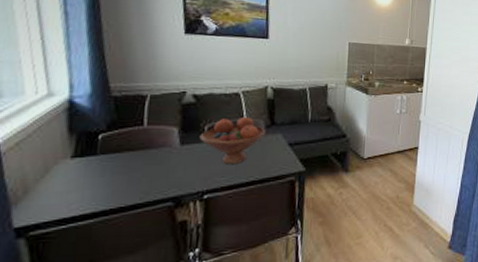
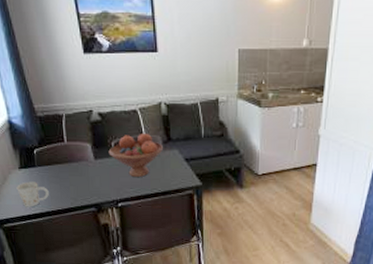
mug: none [61,173,111,207] -> present [16,181,49,207]

